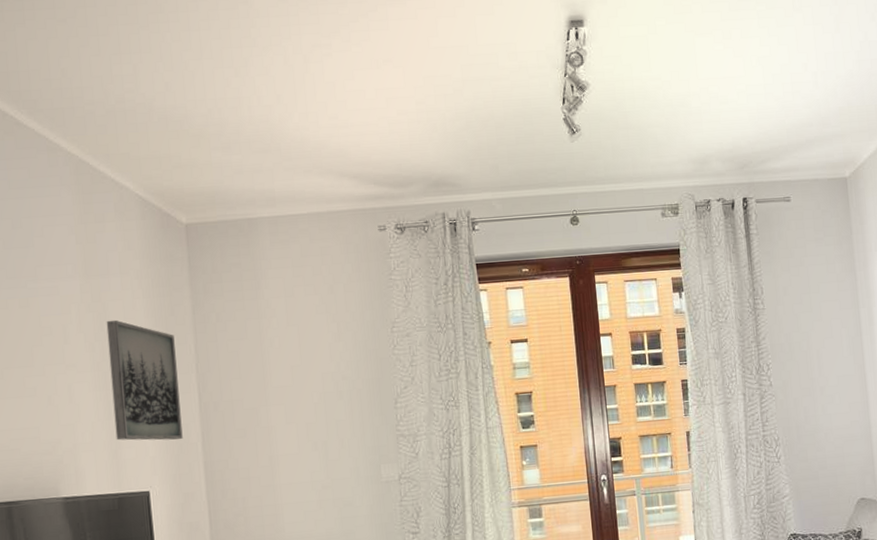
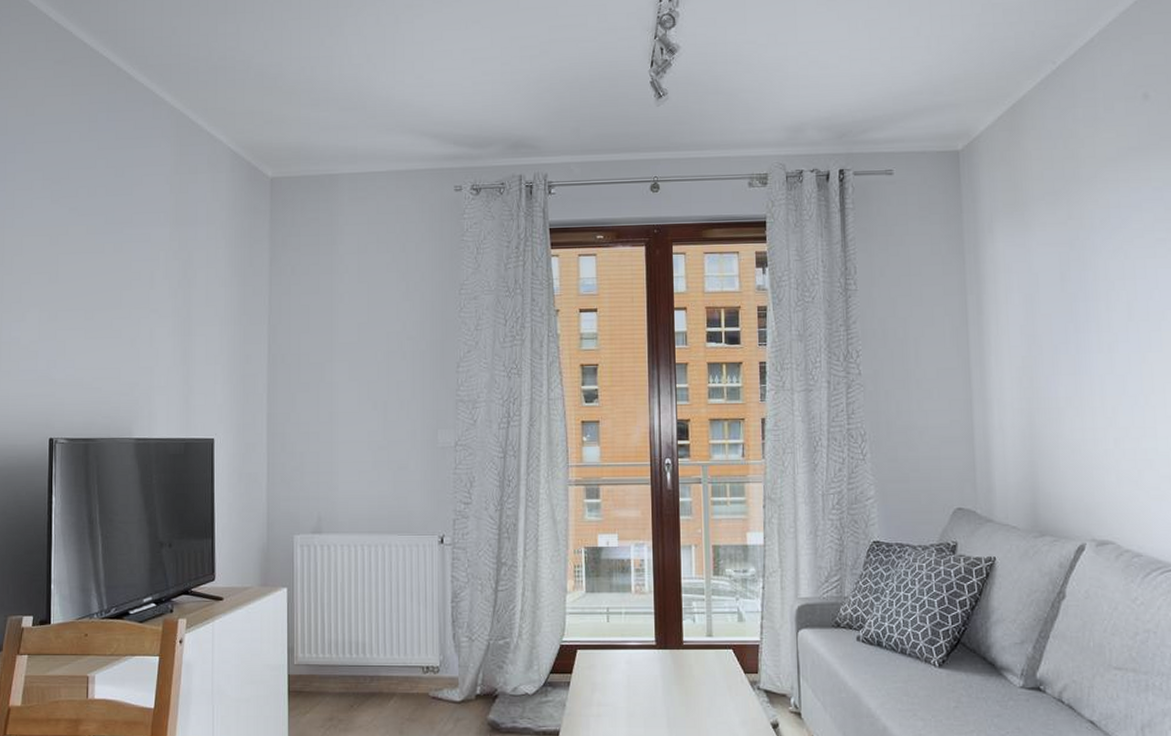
wall art: present [106,319,183,441] -> none [188,268,251,389]

